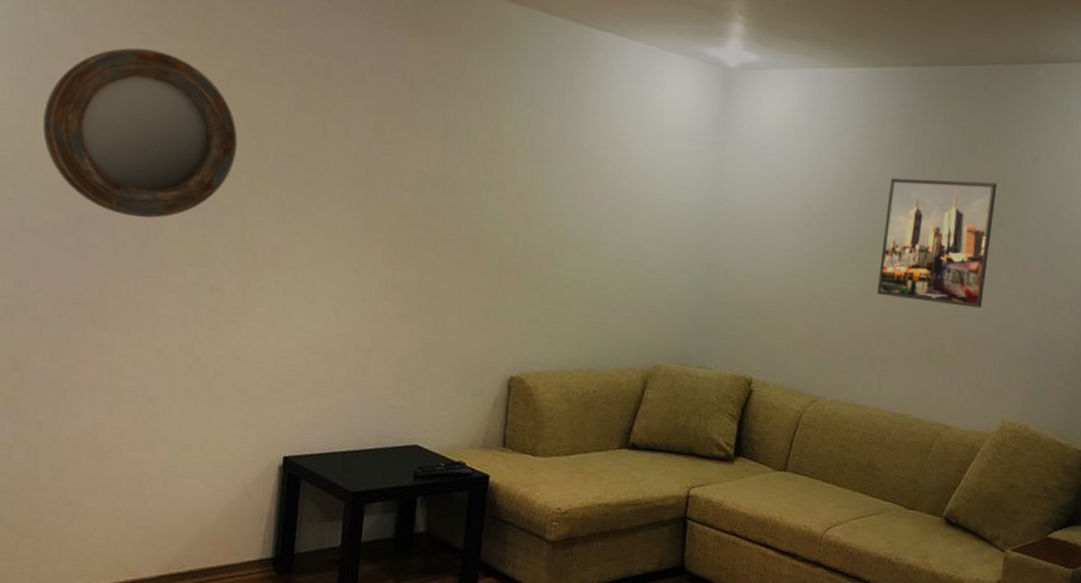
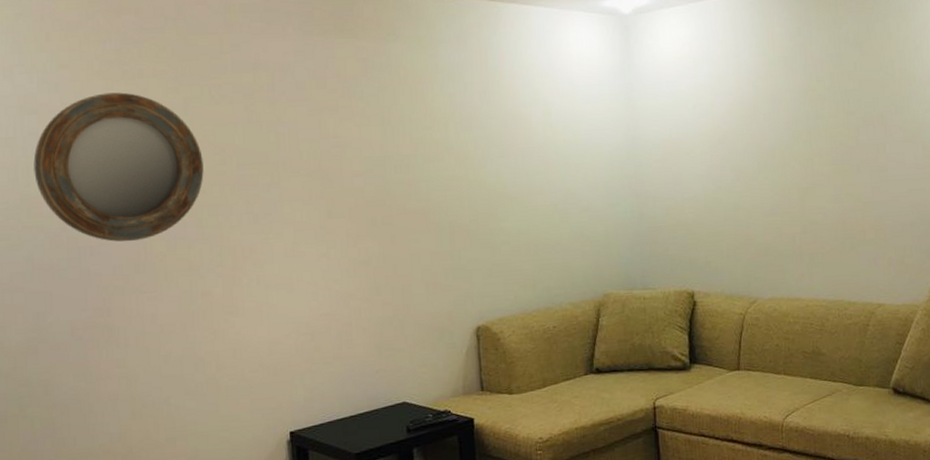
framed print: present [877,178,998,309] -> none [788,75,892,196]

